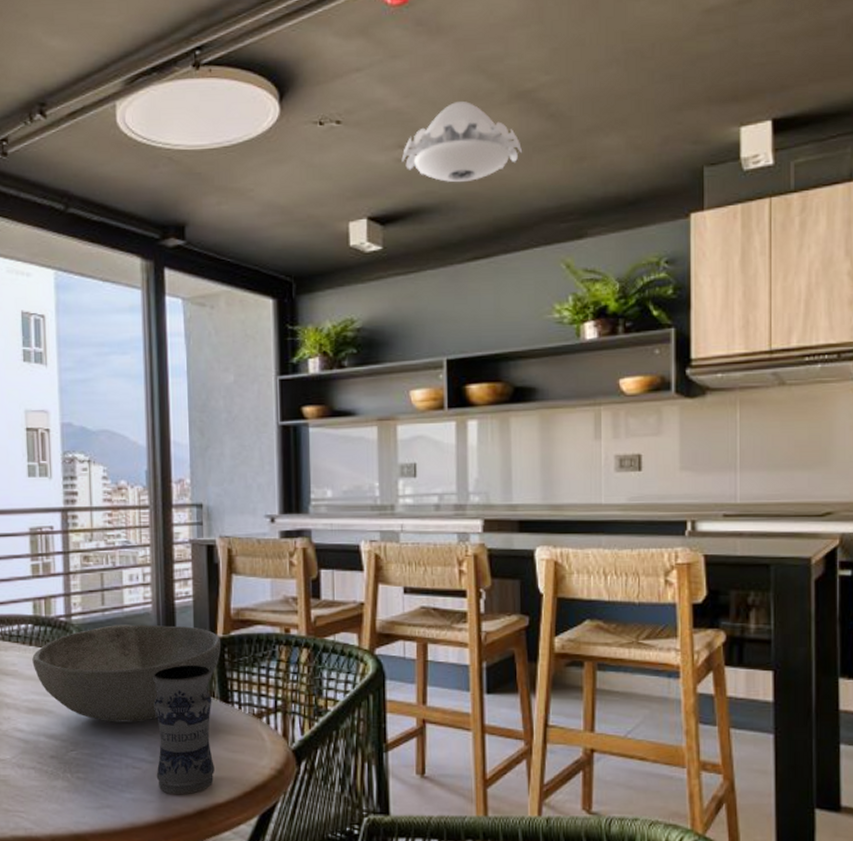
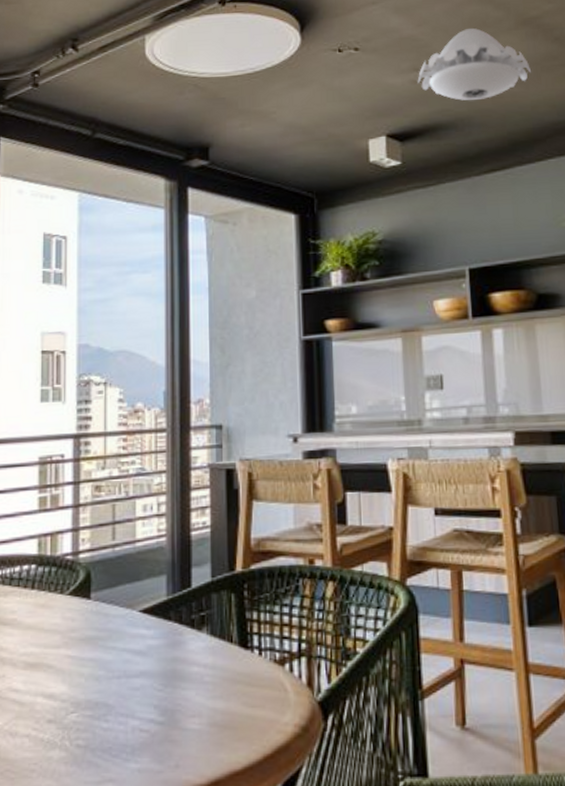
bowl: present [32,624,222,722] -> none [34,560,241,677]
jar: present [153,665,215,794] -> none [165,604,231,762]

